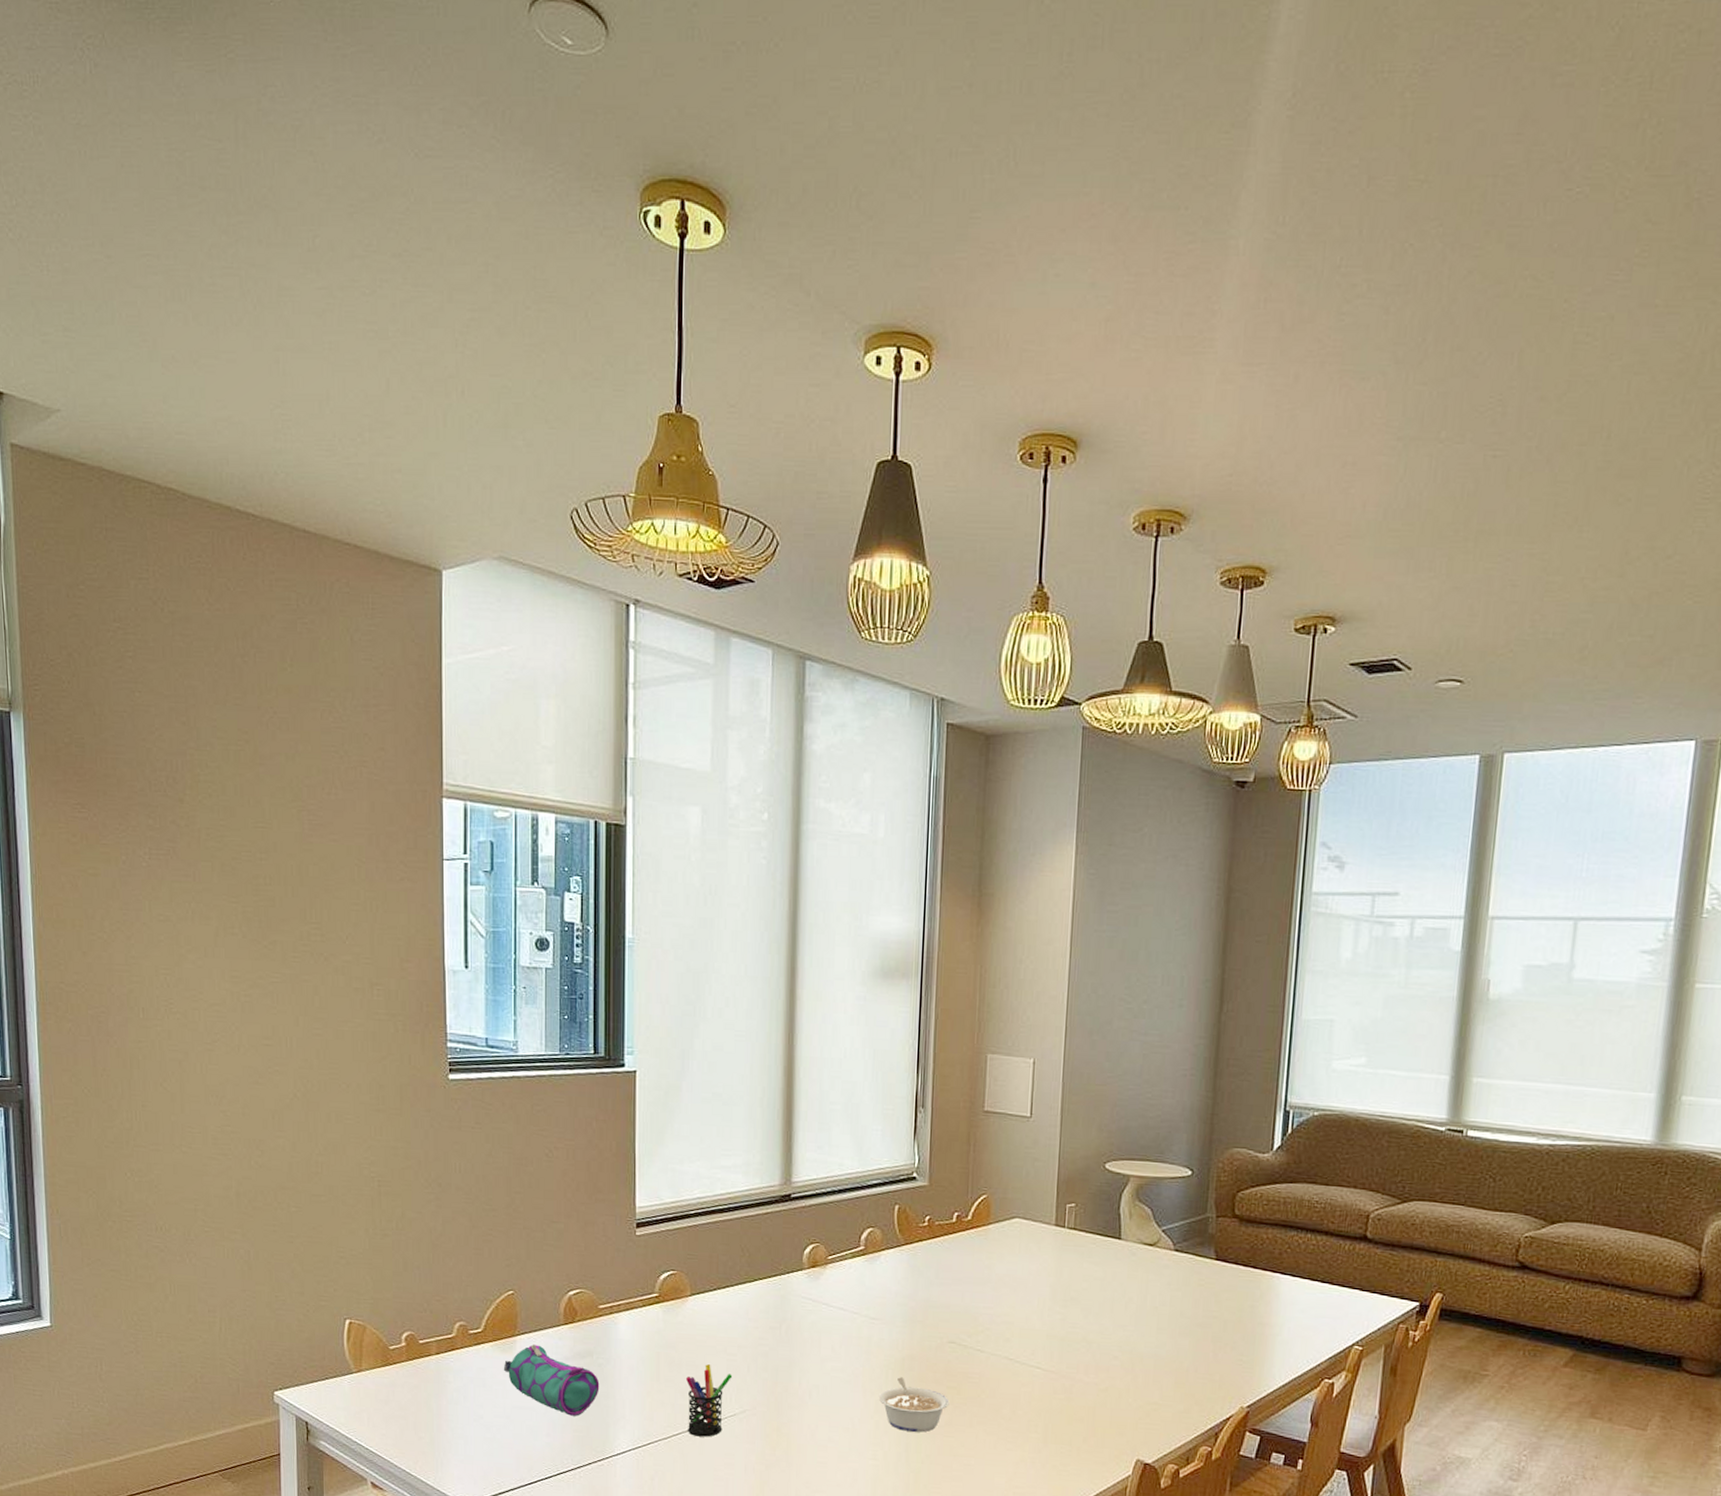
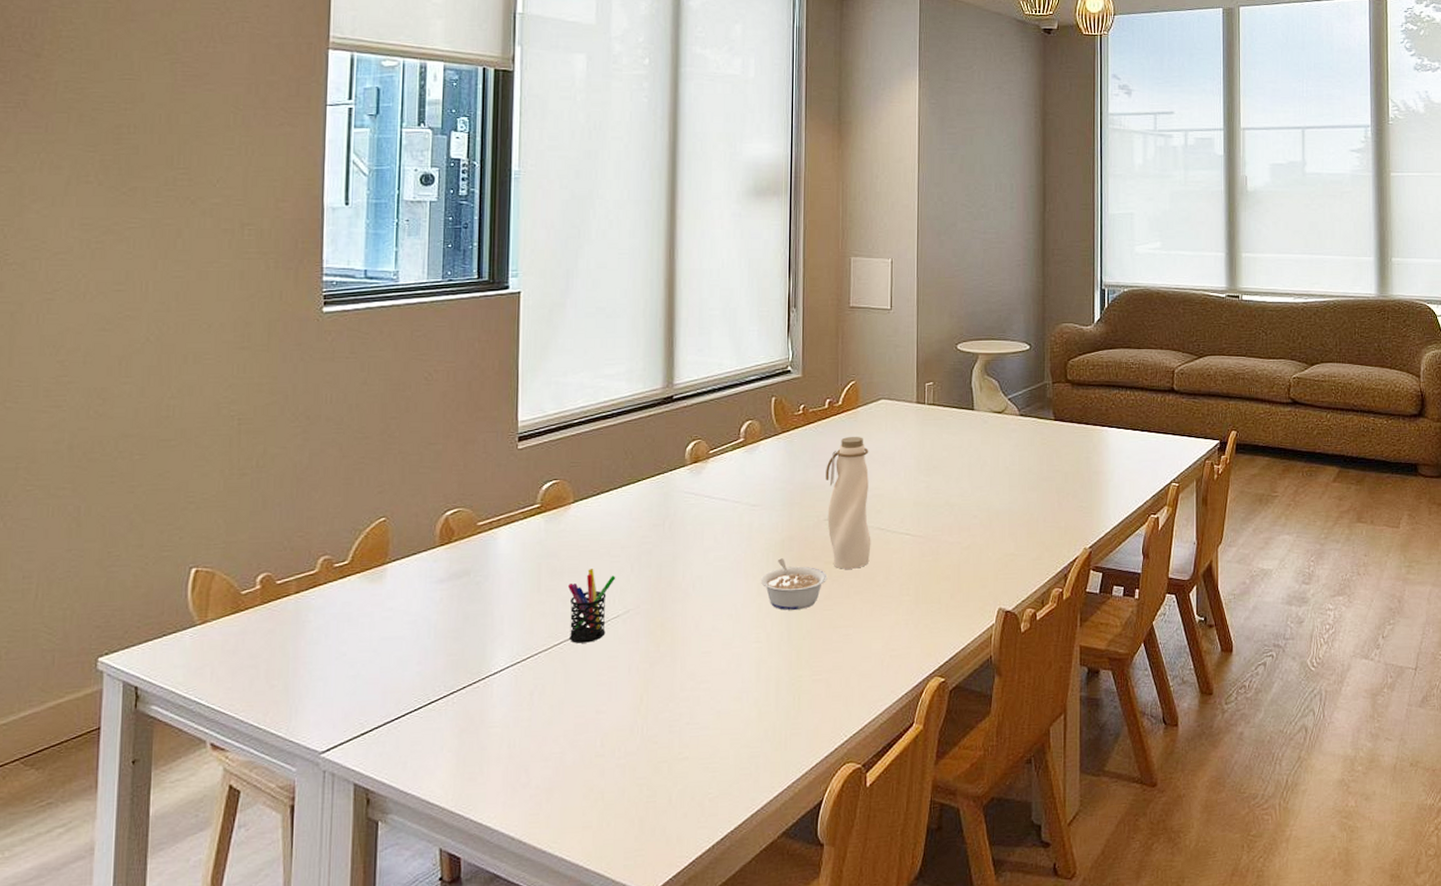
pencil case: present [503,1344,600,1416] -> none [371,570,477,640]
water bottle: none [951,1256,1000,1398] -> present [826,437,871,569]

